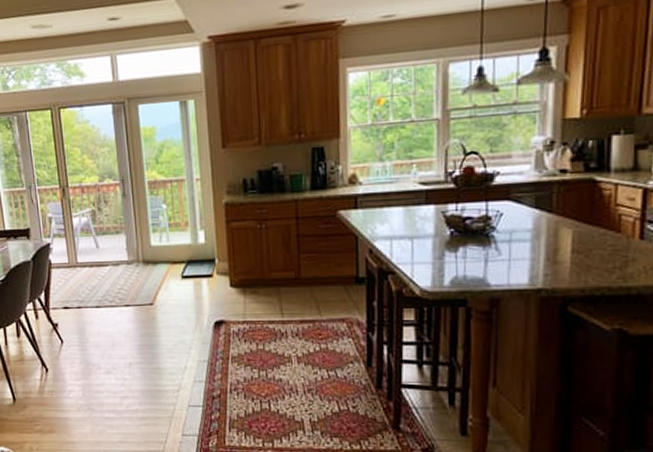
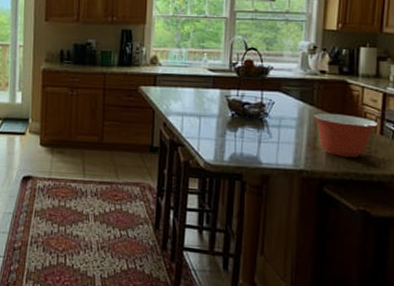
mixing bowl: none [553,219,638,269] -> present [314,113,379,157]

